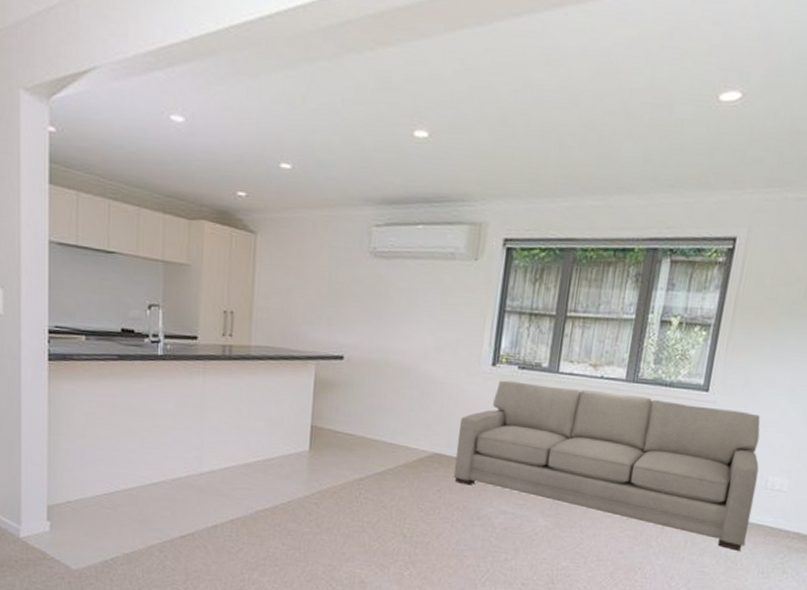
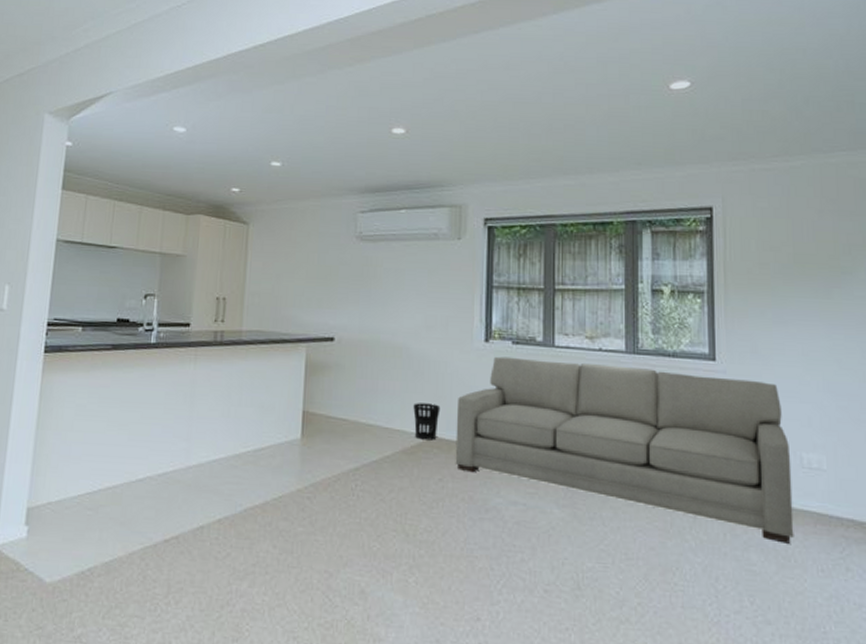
wastebasket: none [417,421,444,456] -> present [413,403,441,441]

